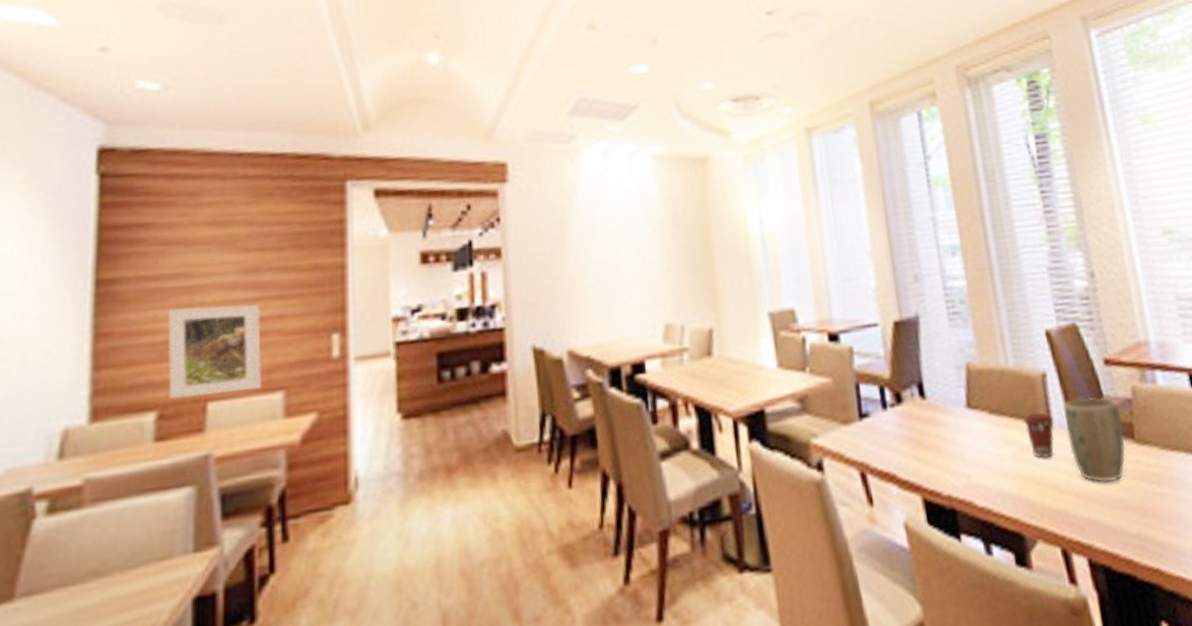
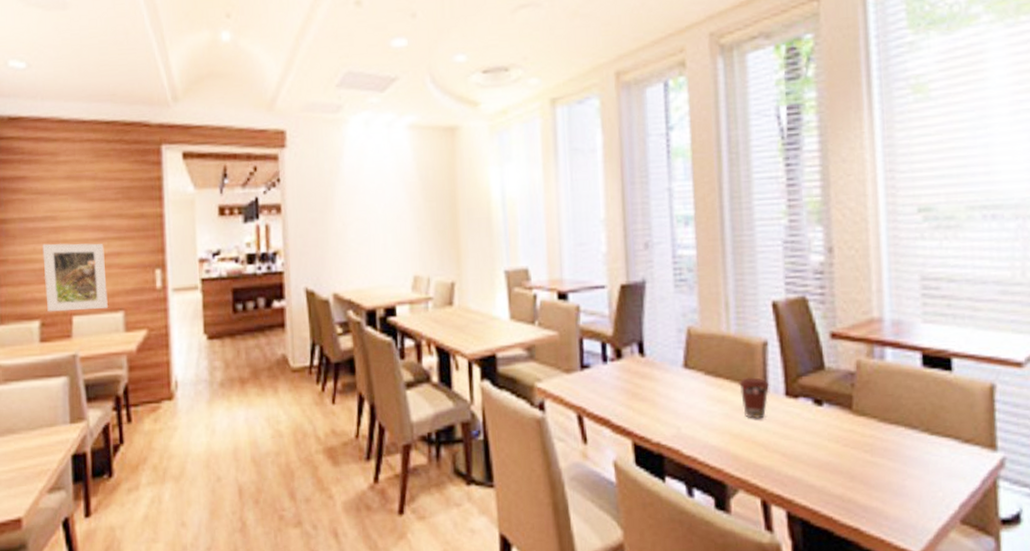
plant pot: present [1062,396,1126,483] -> none [780,367,842,447]

